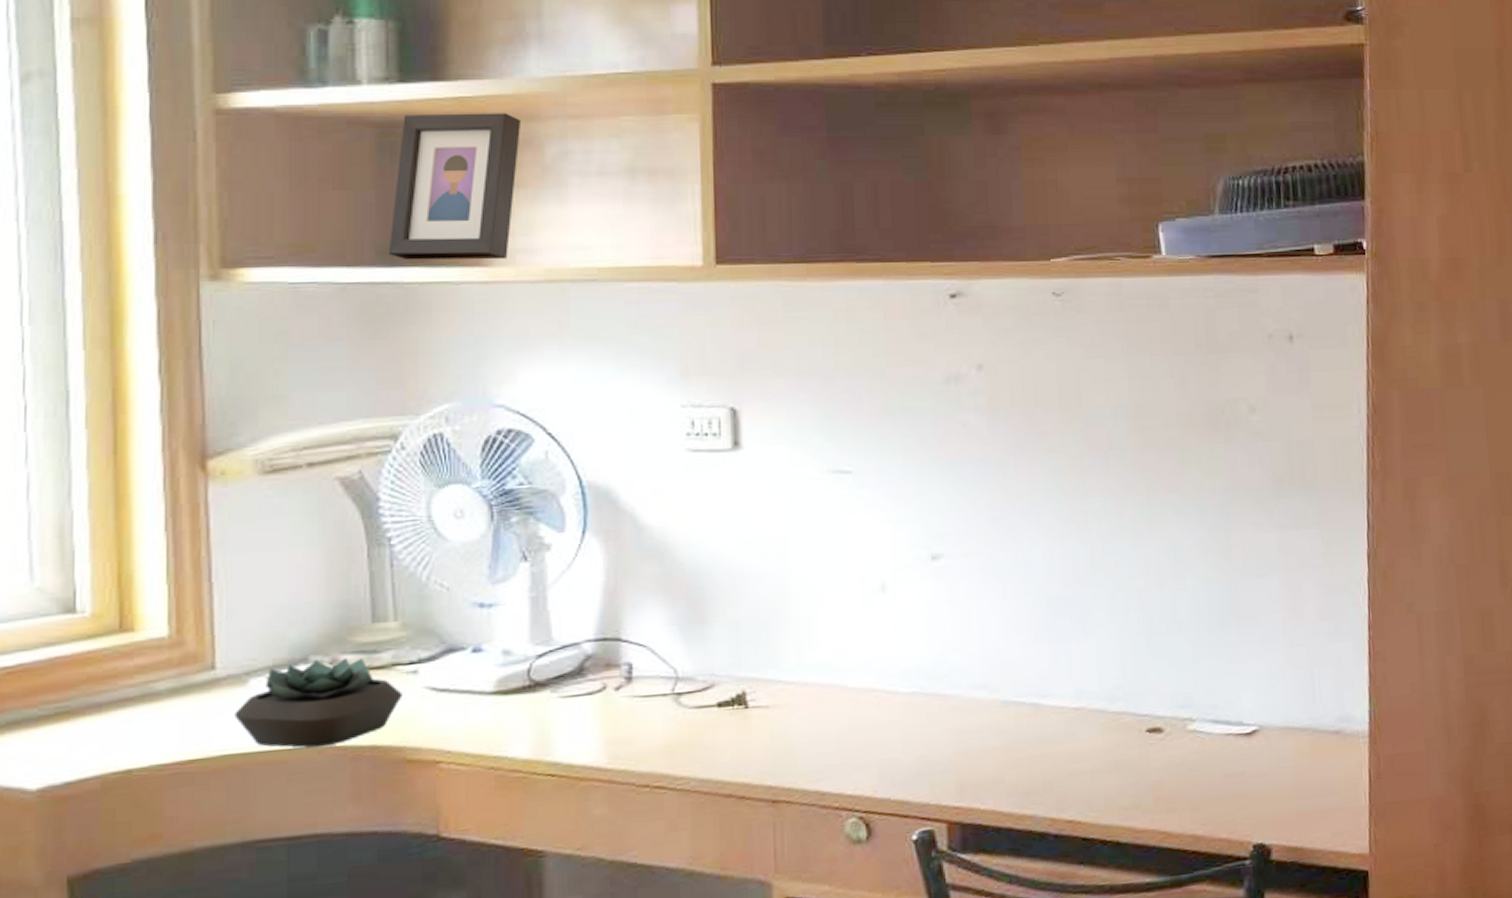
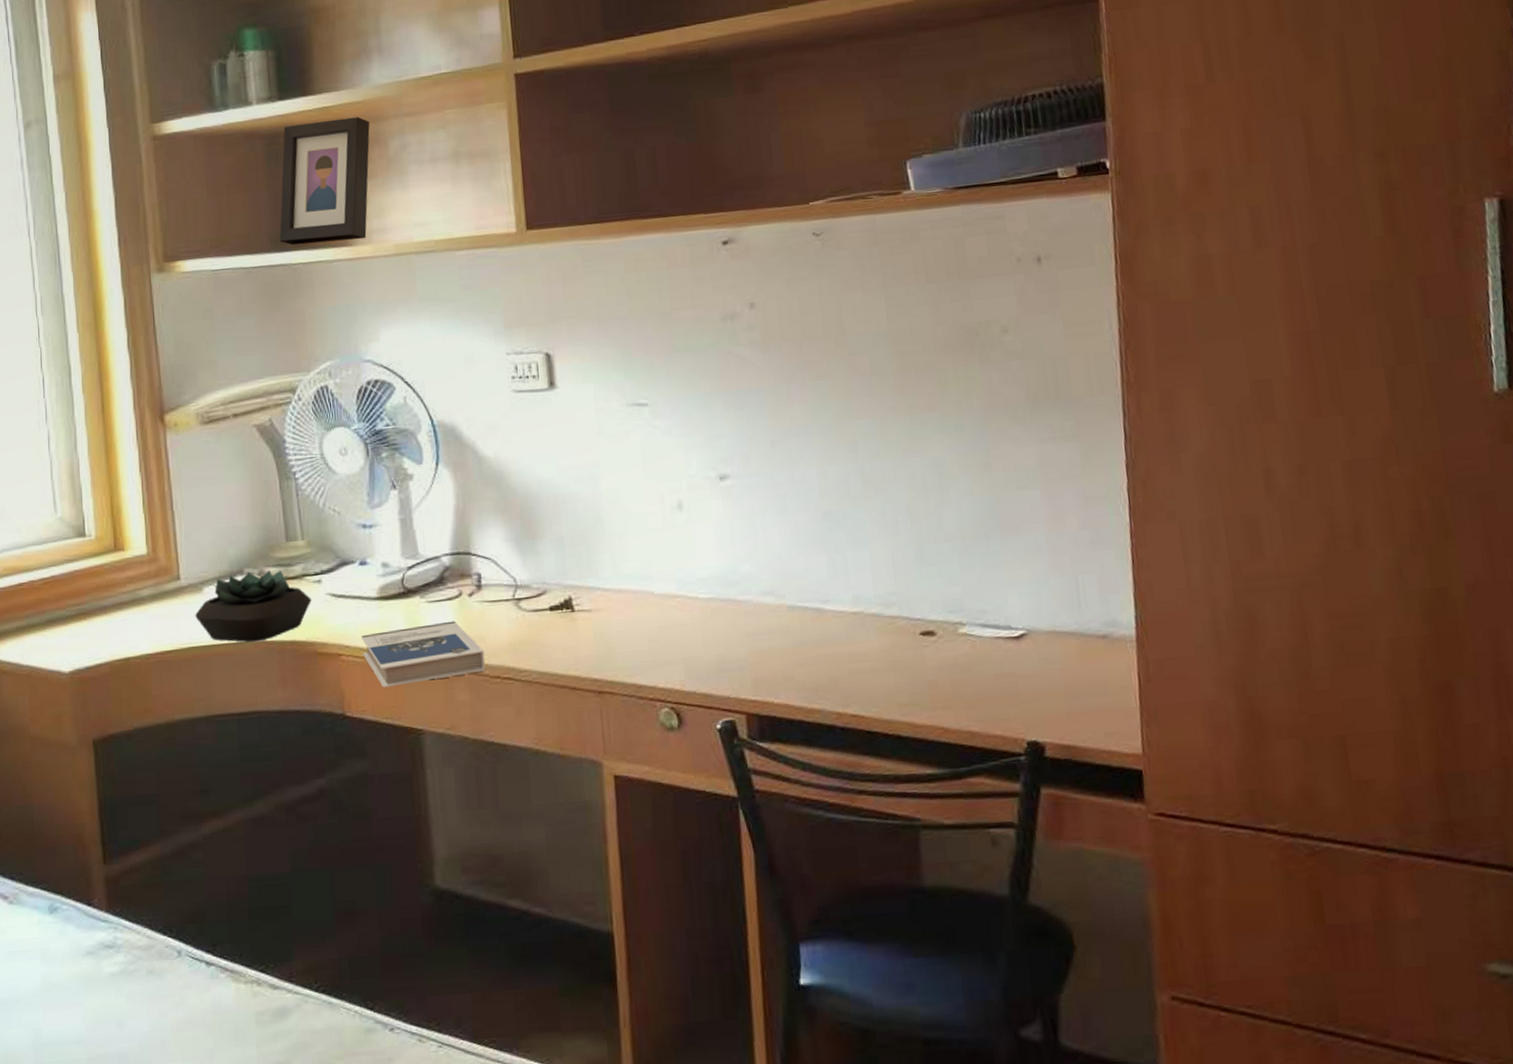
hardback book: none [468,719,632,803] -> present [361,620,486,689]

